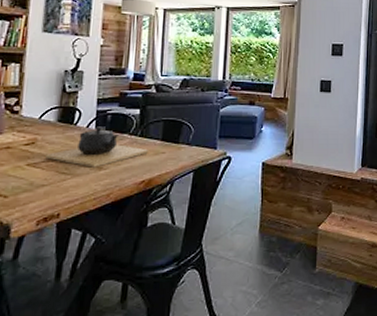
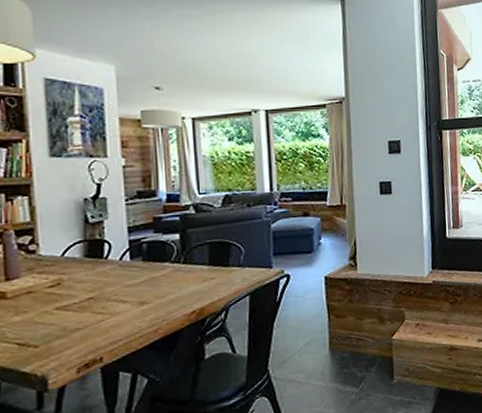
teapot: present [45,126,148,168] -> none [76,257,195,304]

